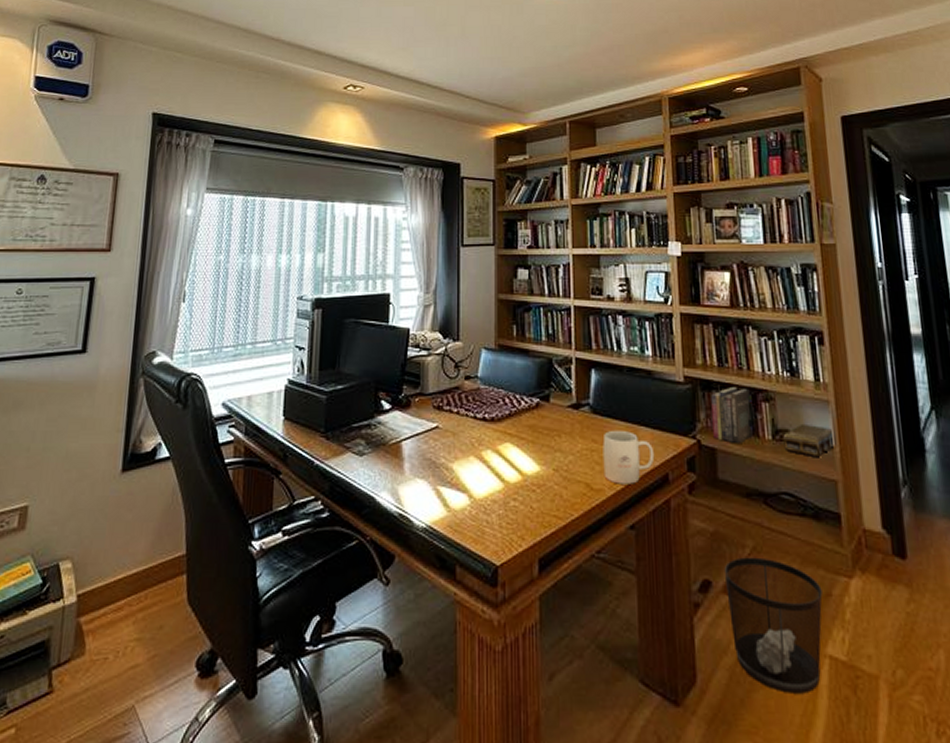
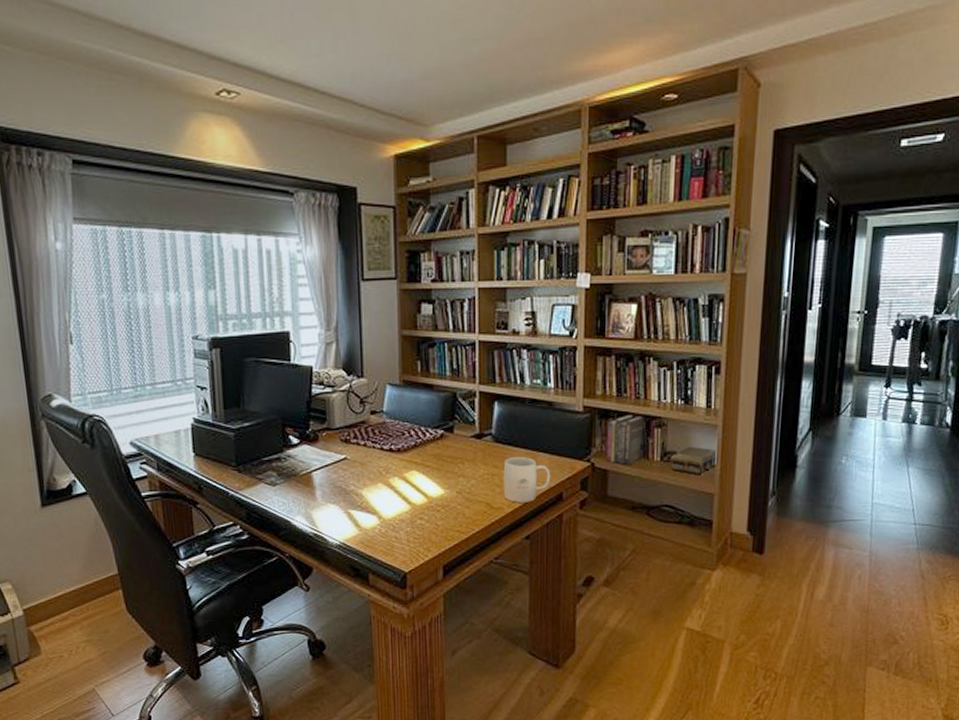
waste bin: present [723,557,823,694] -> none [605,557,688,656]

